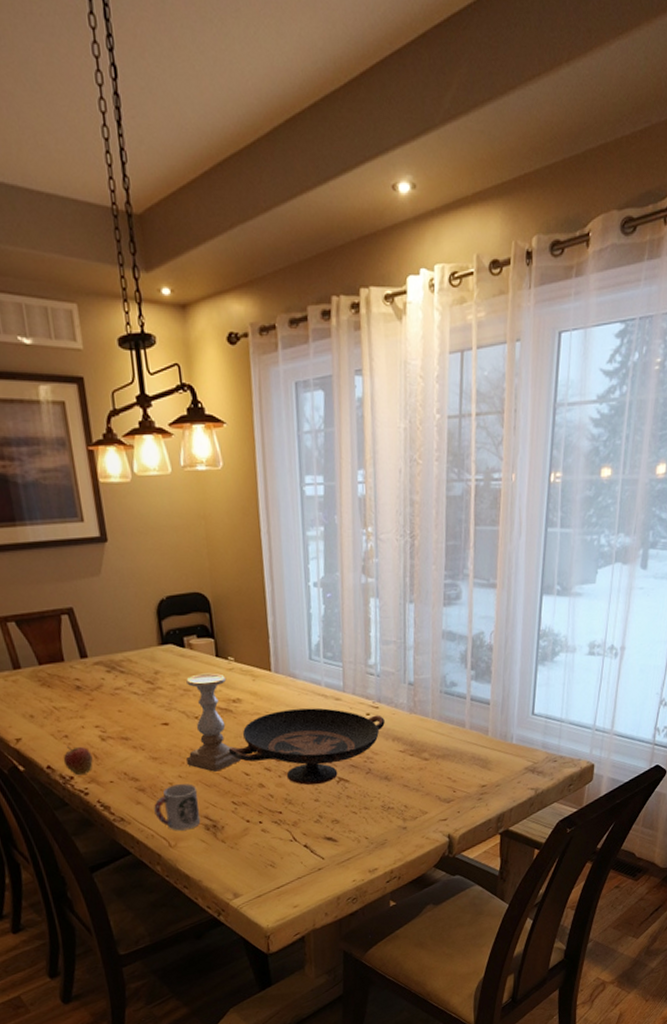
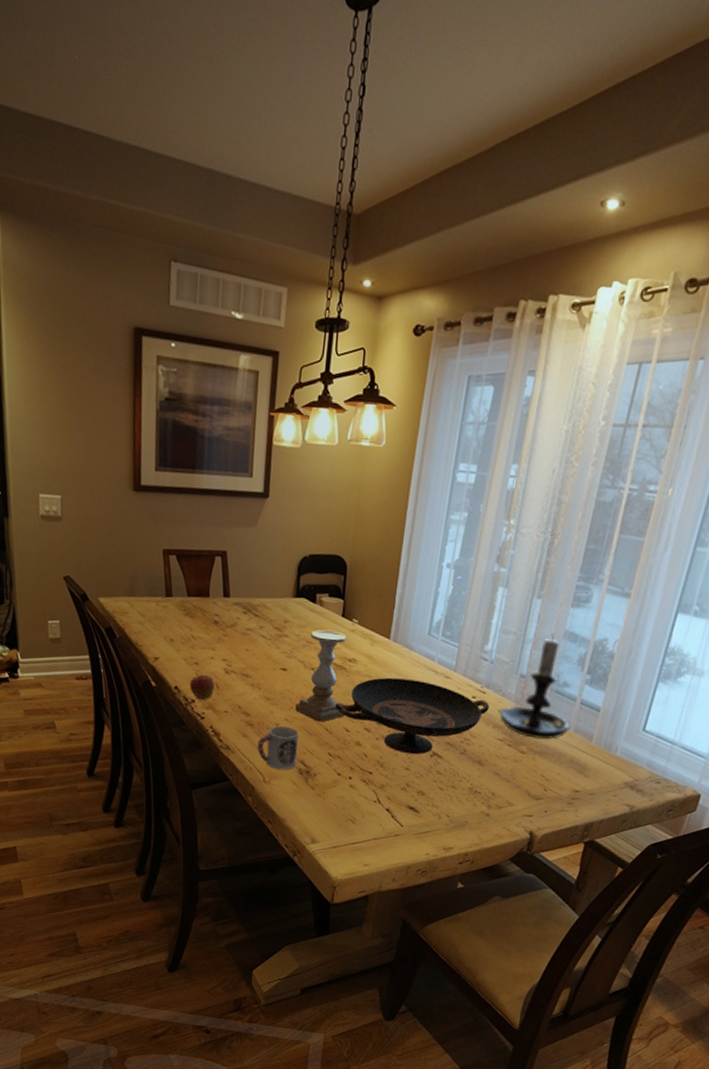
candle holder: none [394,635,465,744] -> present [498,633,570,740]

